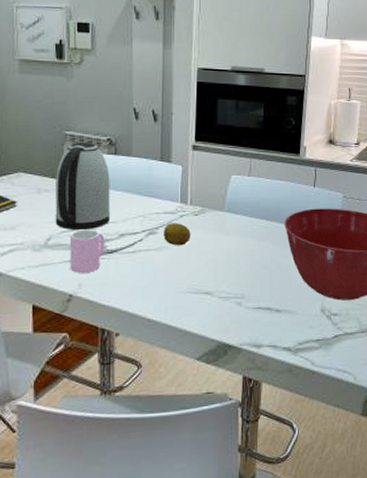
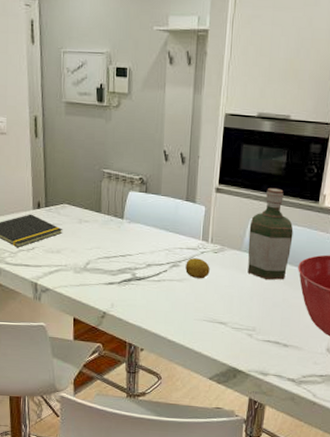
kettle: present [55,143,110,231] -> none [93,180,141,259]
cup: present [69,229,105,274] -> none [104,257,135,296]
bottle: none [230,142,277,240] -> present [247,187,294,280]

